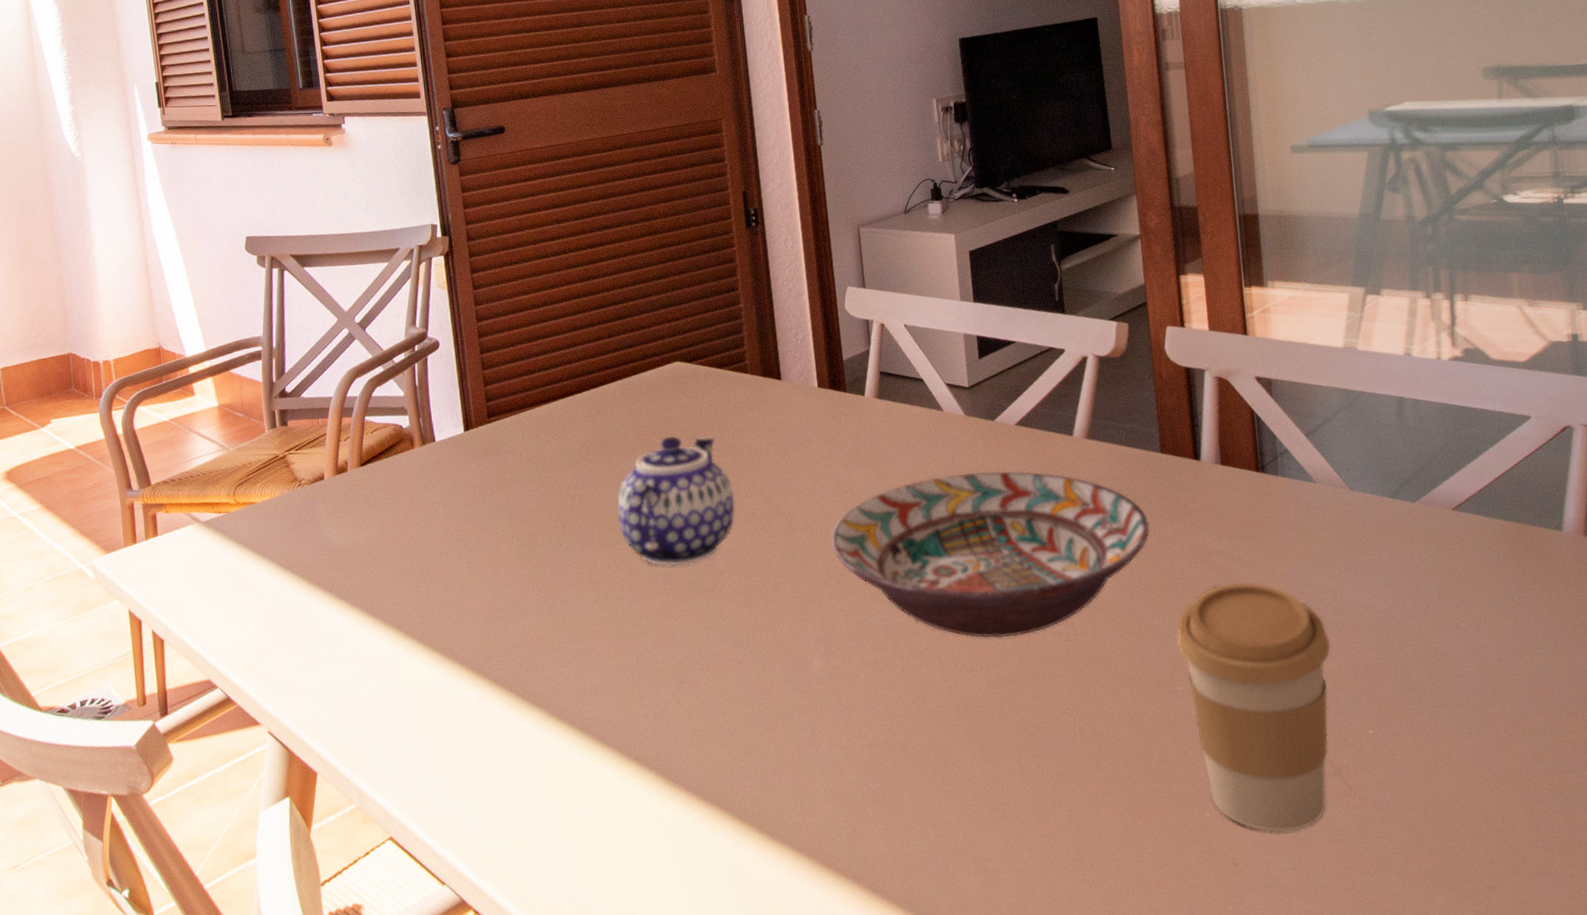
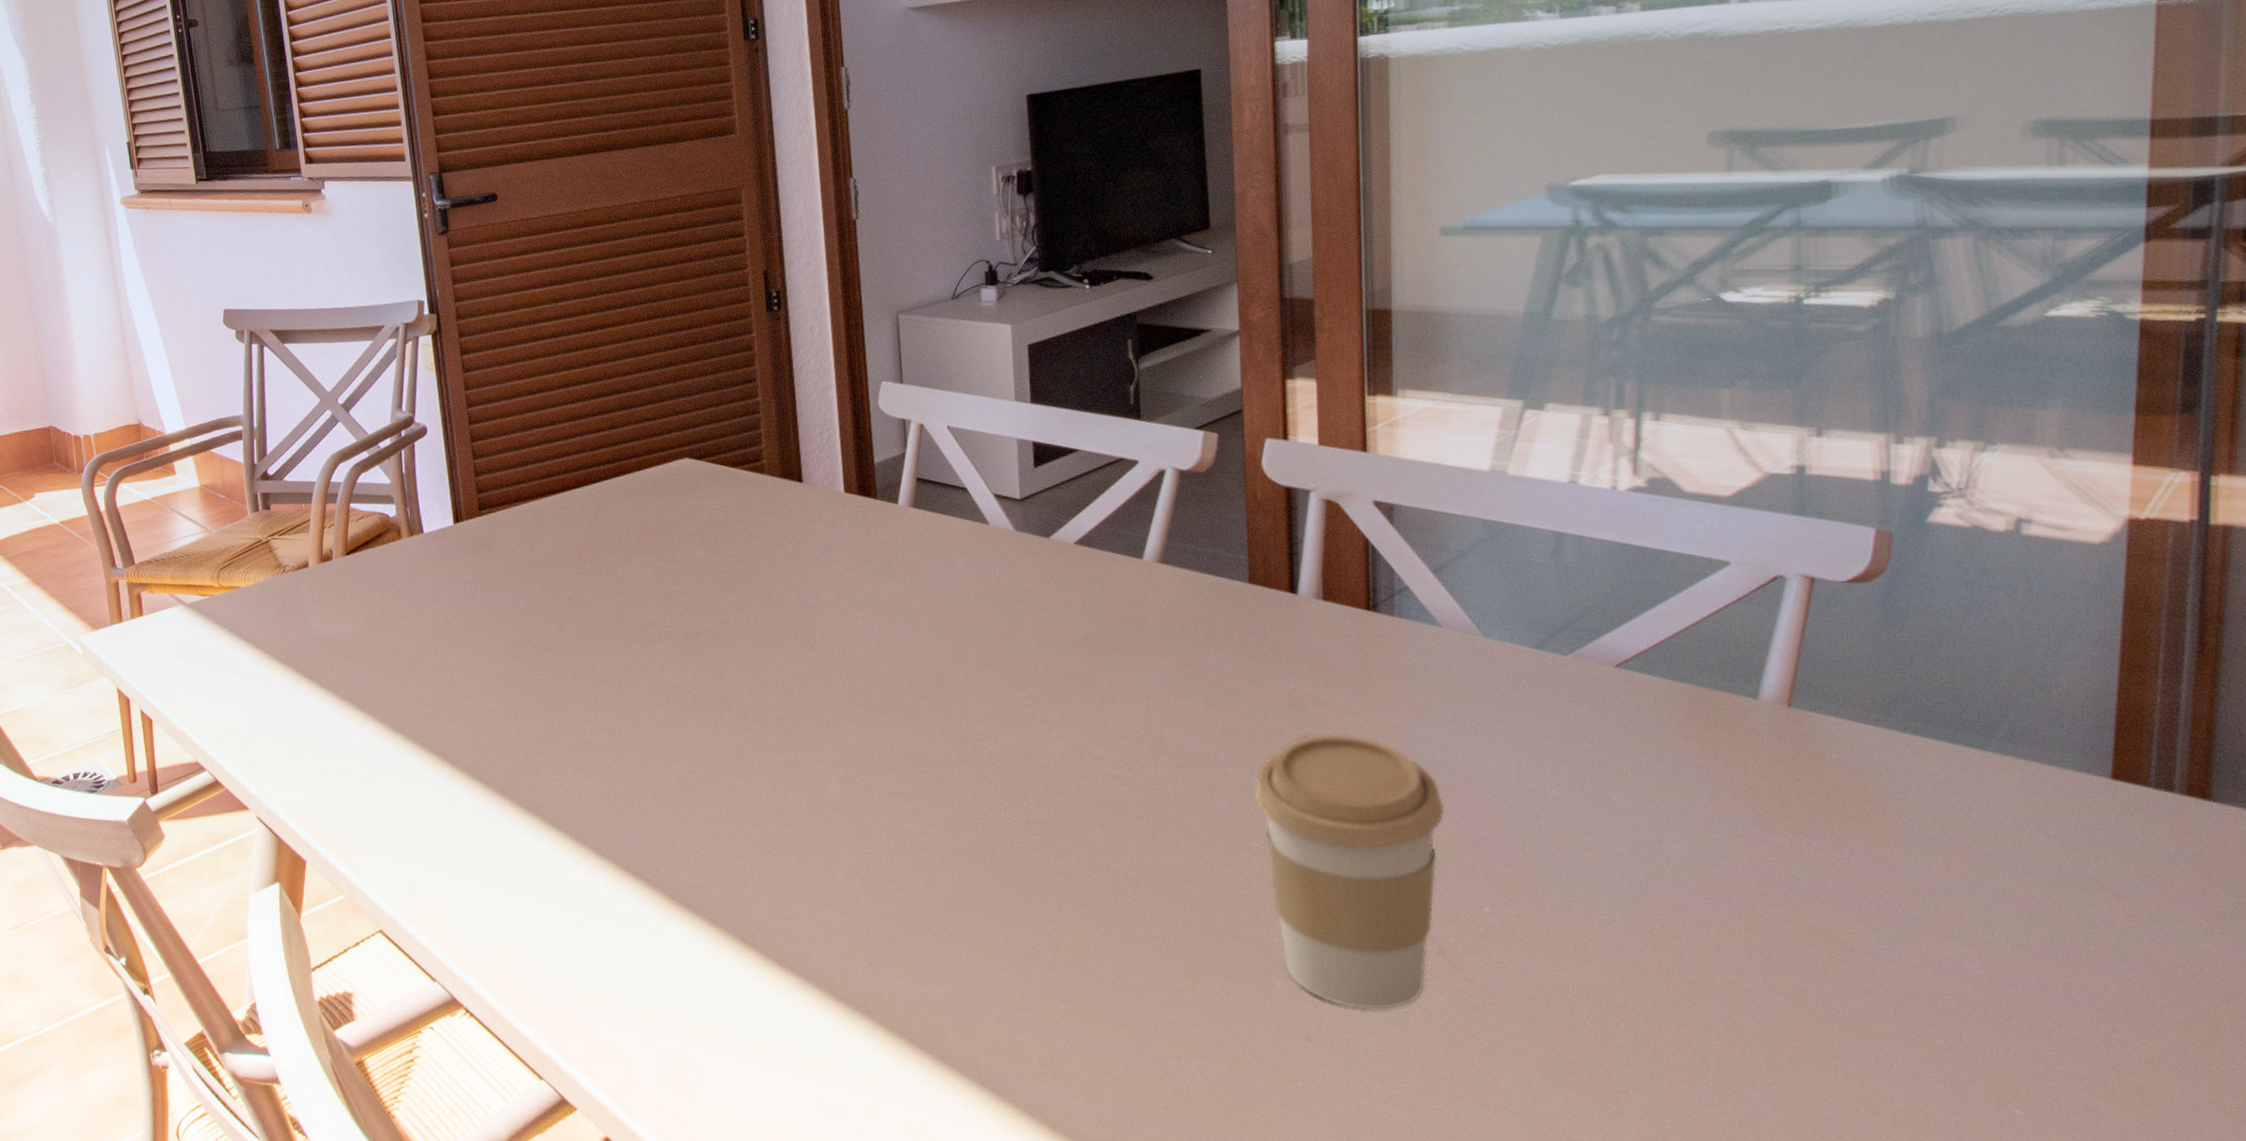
teapot: present [617,435,736,566] -> none [617,538,748,677]
decorative bowl: present [831,471,1150,638] -> none [854,594,1231,777]

